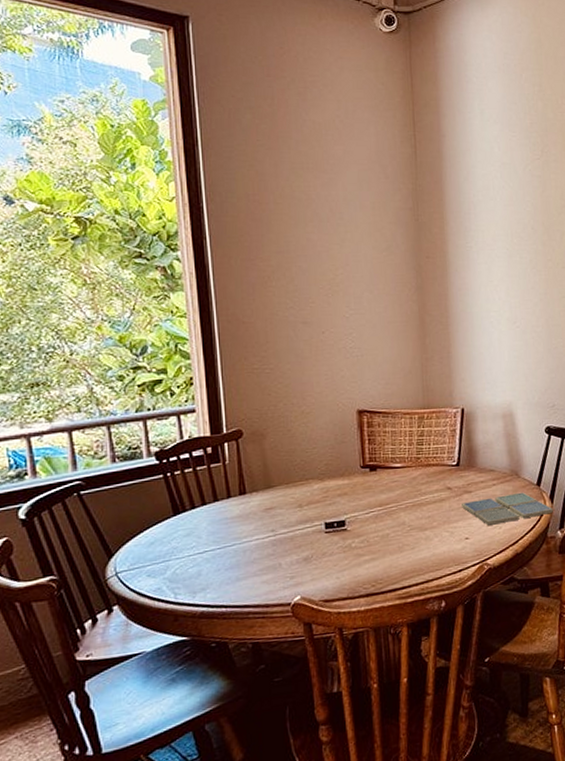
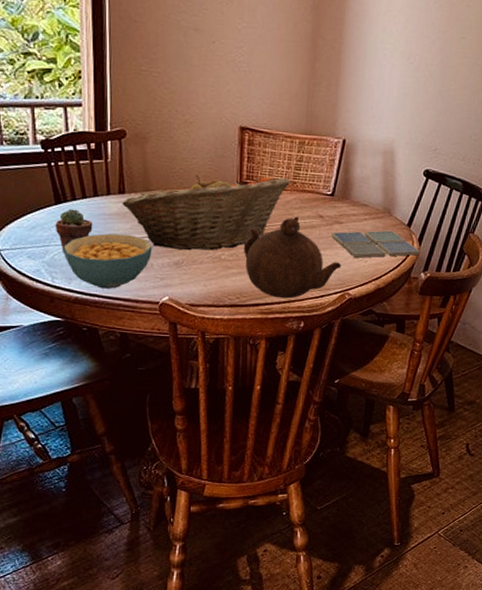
potted succulent: none [174,517,215,567] -> present [55,209,93,254]
cereal bowl: none [184,536,279,598] -> present [63,233,152,289]
fruit basket: none [243,454,414,545] -> present [122,175,290,251]
teapot: none [373,491,476,580] -> present [243,216,341,299]

